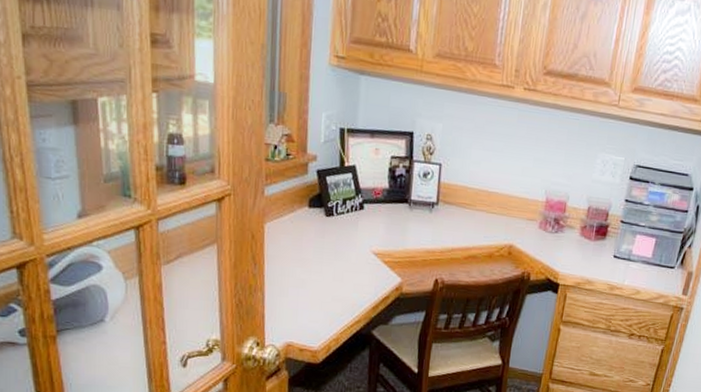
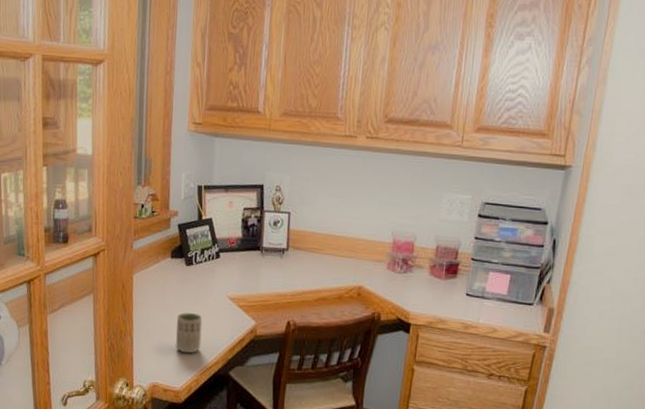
cup: none [312,267,344,311] -> present [175,313,203,354]

